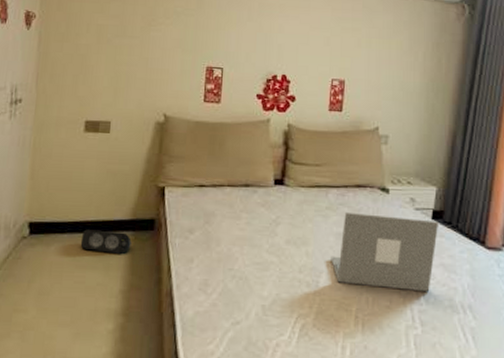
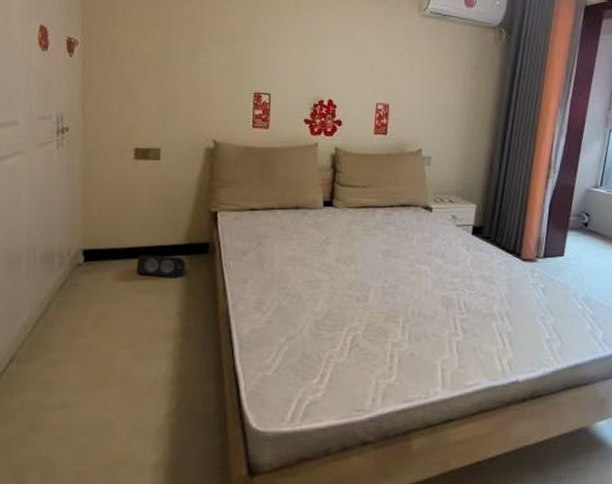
laptop: present [331,211,438,292] -> none [379,230,478,302]

